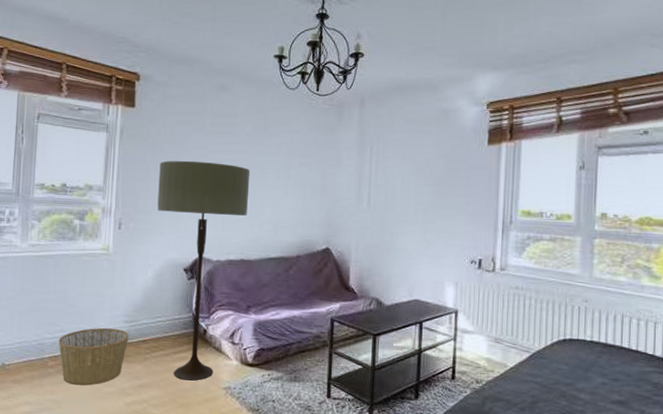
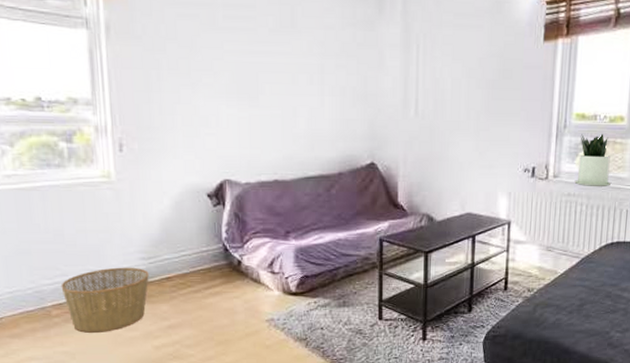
floor lamp: present [157,160,250,381] -> none [163,64,278,316]
planter: none [522,230,561,283] -> present [574,133,612,187]

